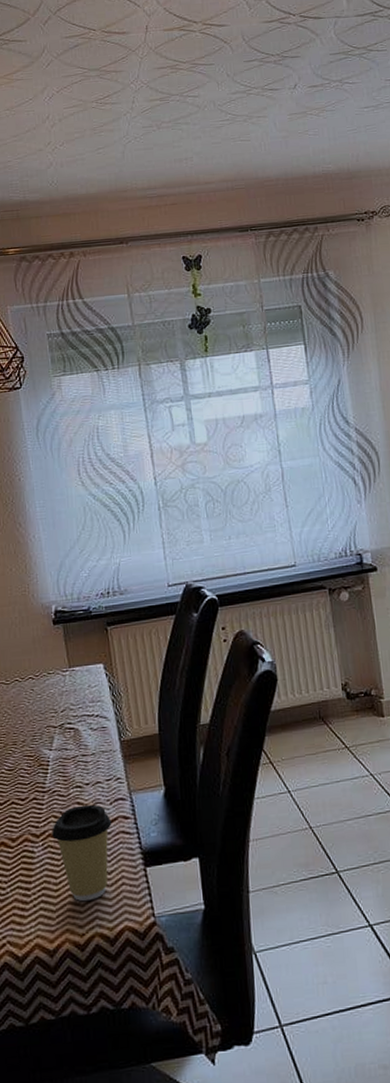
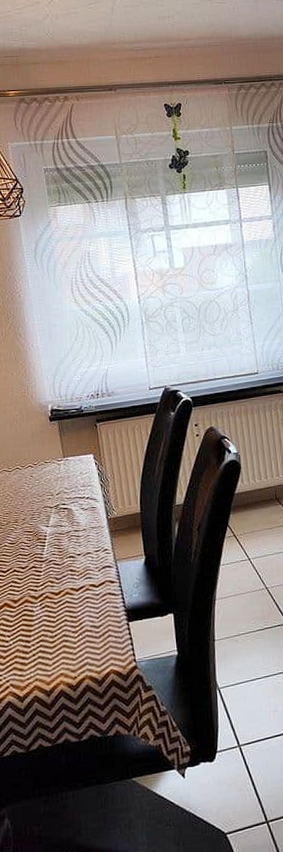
coffee cup: present [52,804,112,901] -> none [48,571,100,650]

